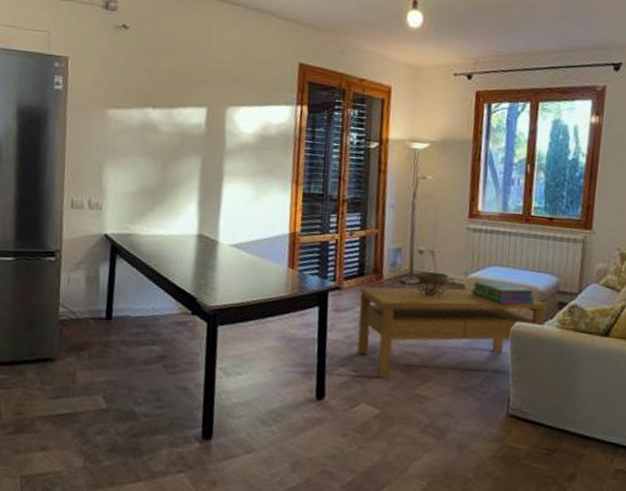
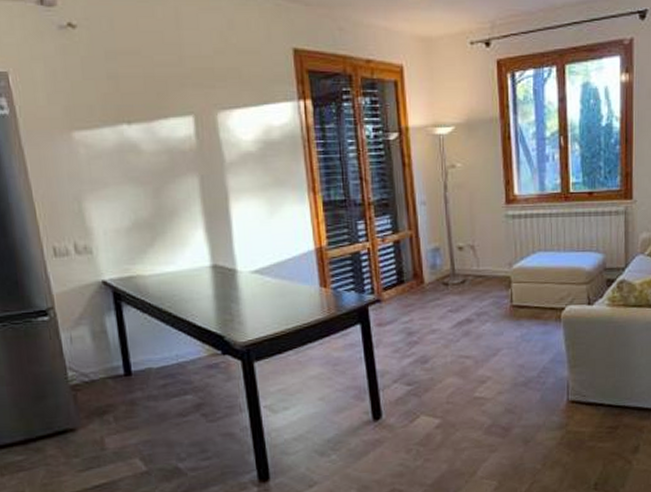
coffee table: present [357,287,546,378] -> none [402,279,595,387]
decorative bowl: present [409,271,455,297] -> none [451,267,500,294]
stack of books: present [472,281,536,305] -> none [519,266,583,291]

